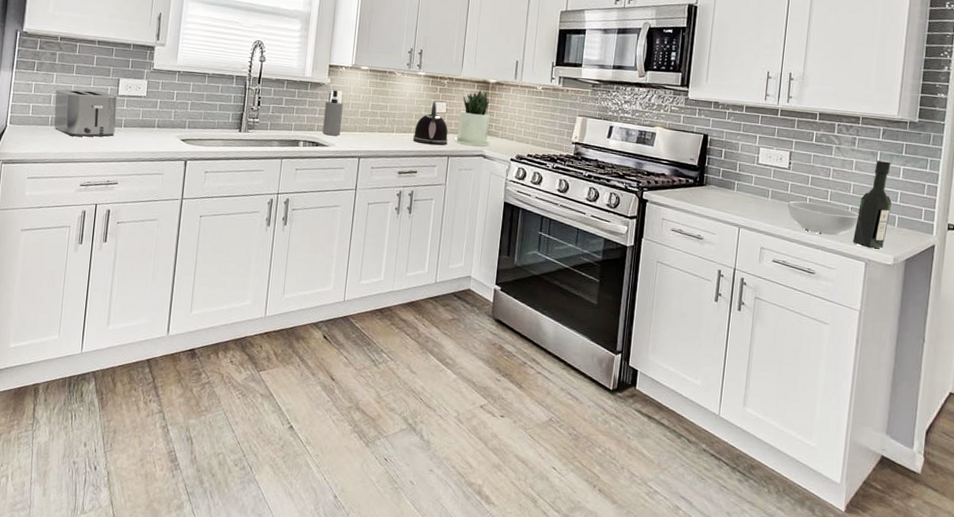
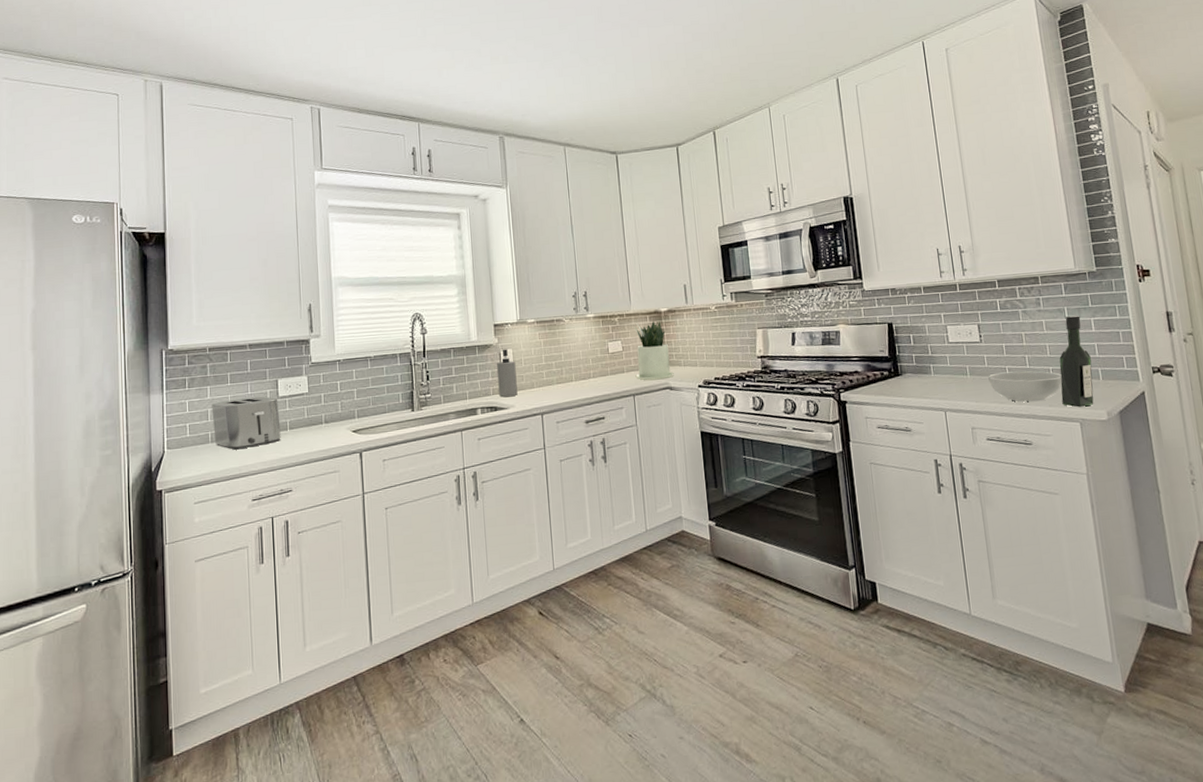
kettle: present [412,100,449,146] -> none [593,340,631,388]

